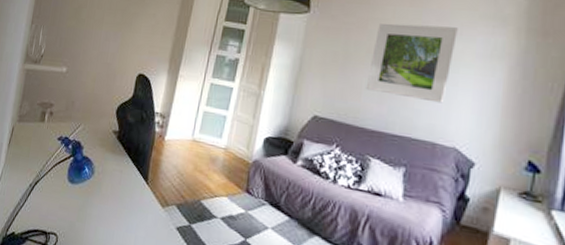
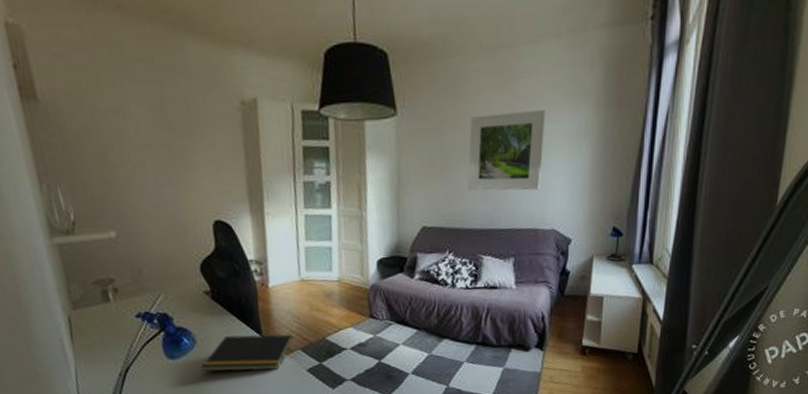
notepad: none [90,175,173,219] -> present [200,334,293,372]

